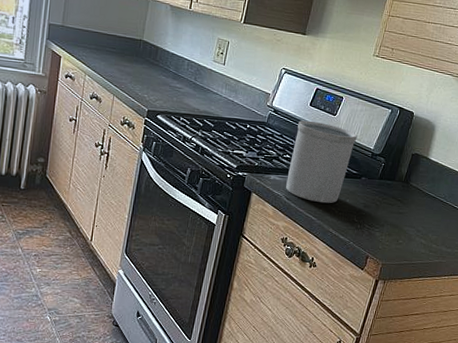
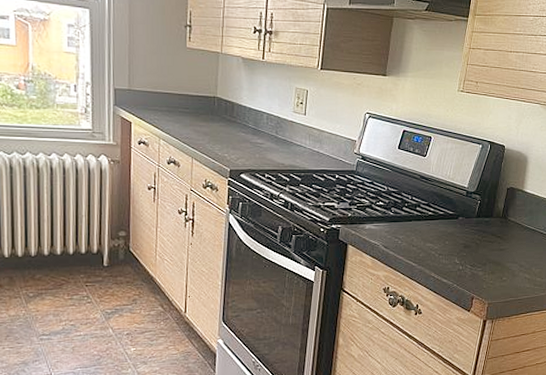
utensil holder: present [286,120,357,204] -> none [382,164,450,248]

